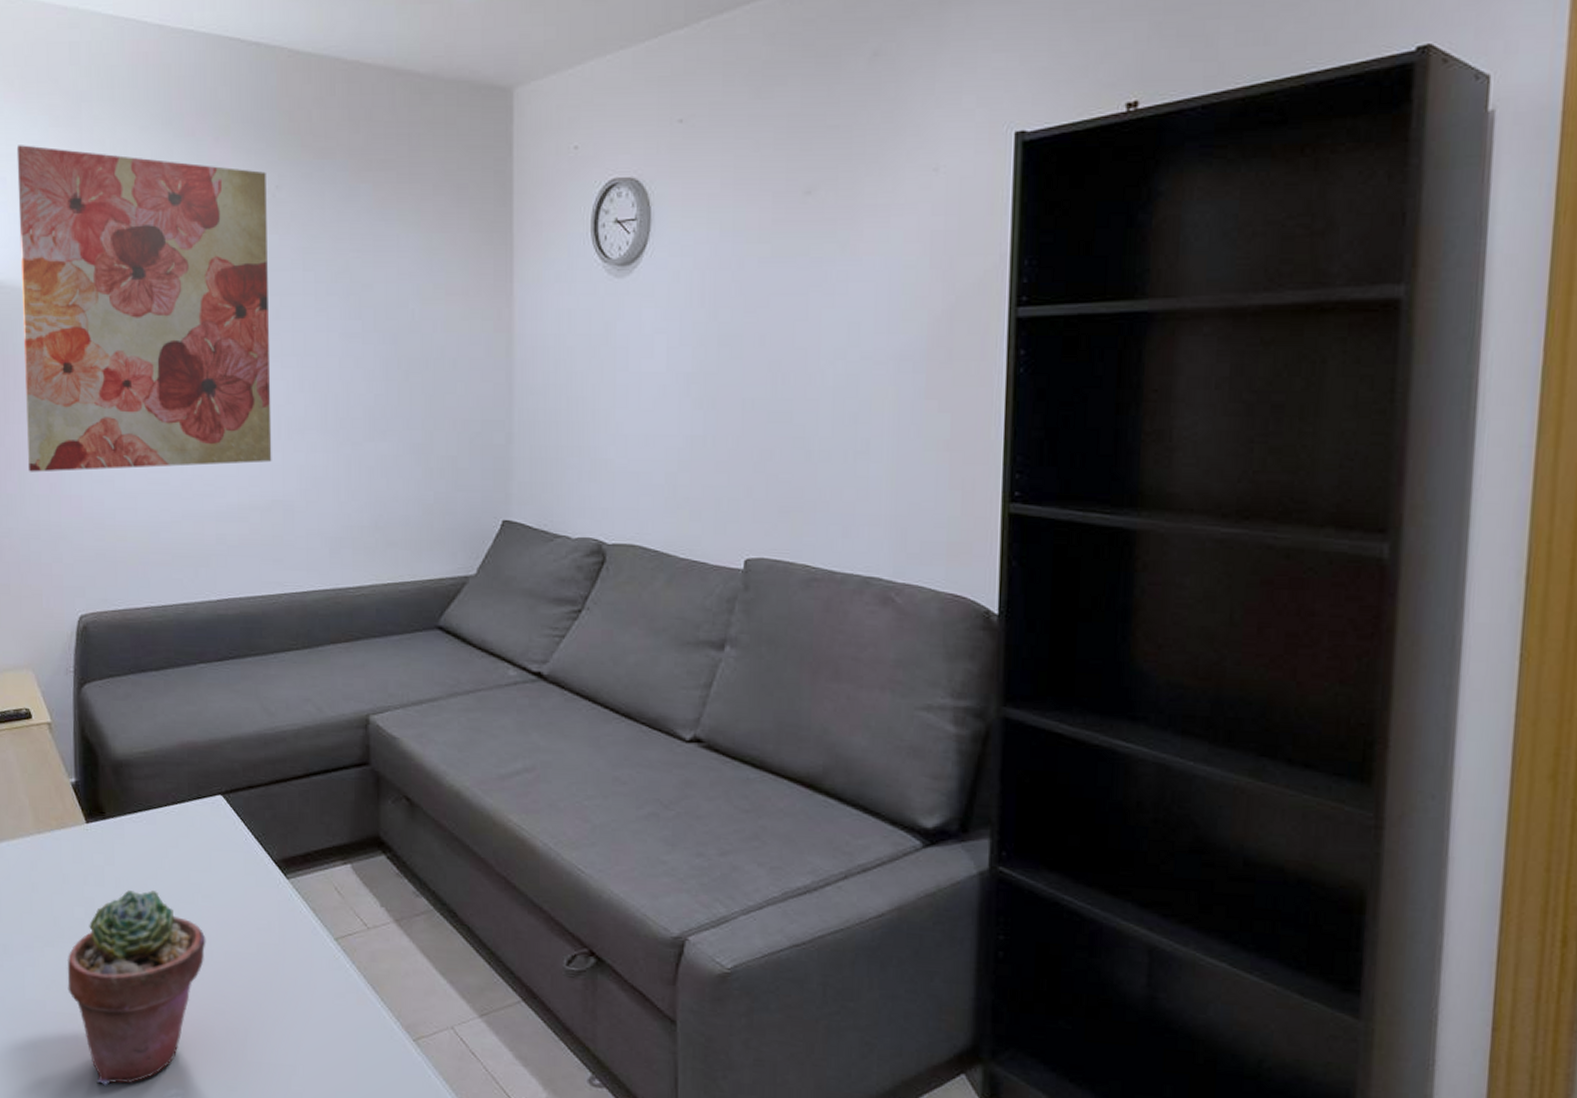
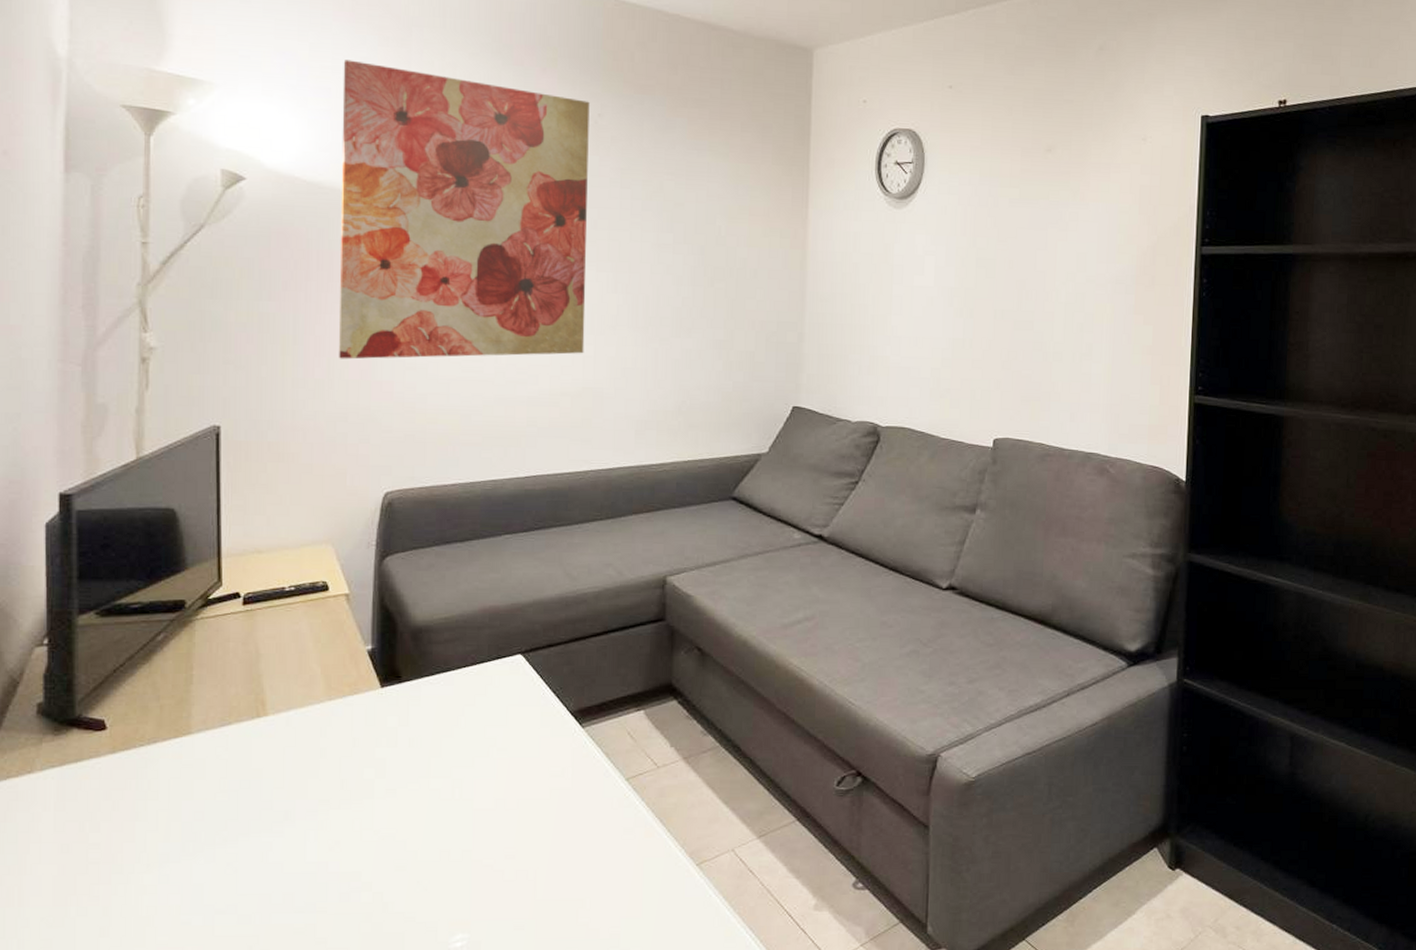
potted succulent: present [67,890,206,1086] -> none [352,747,500,939]

